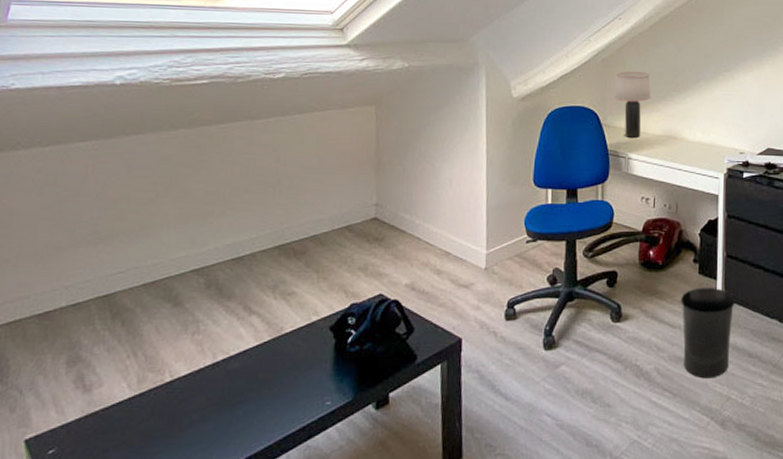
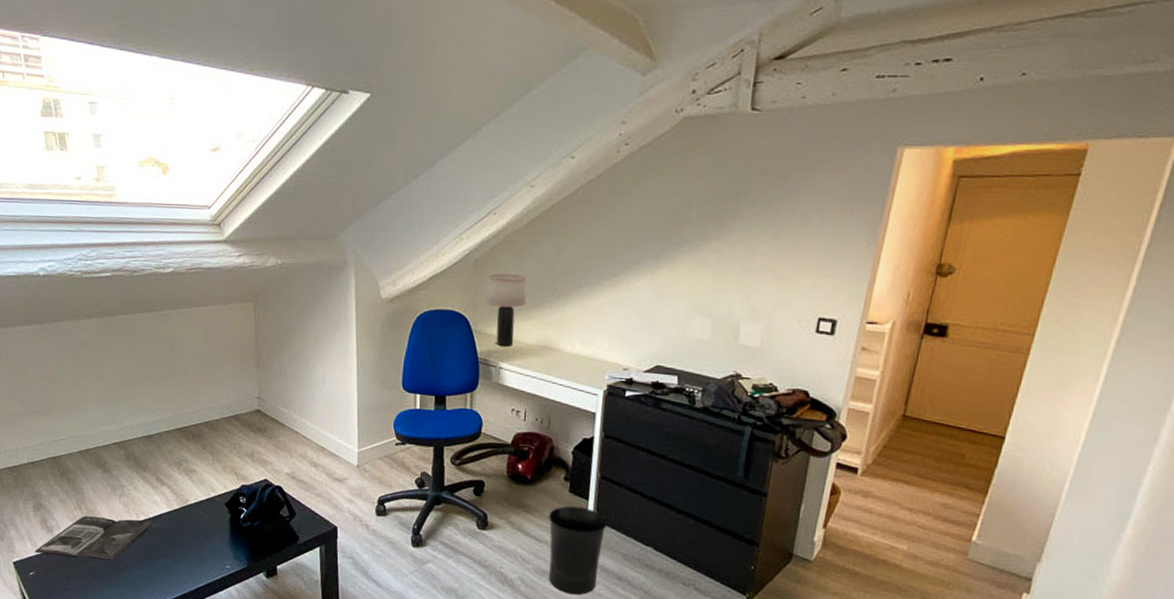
magazine: none [61,360,234,422] -> present [35,516,153,560]

